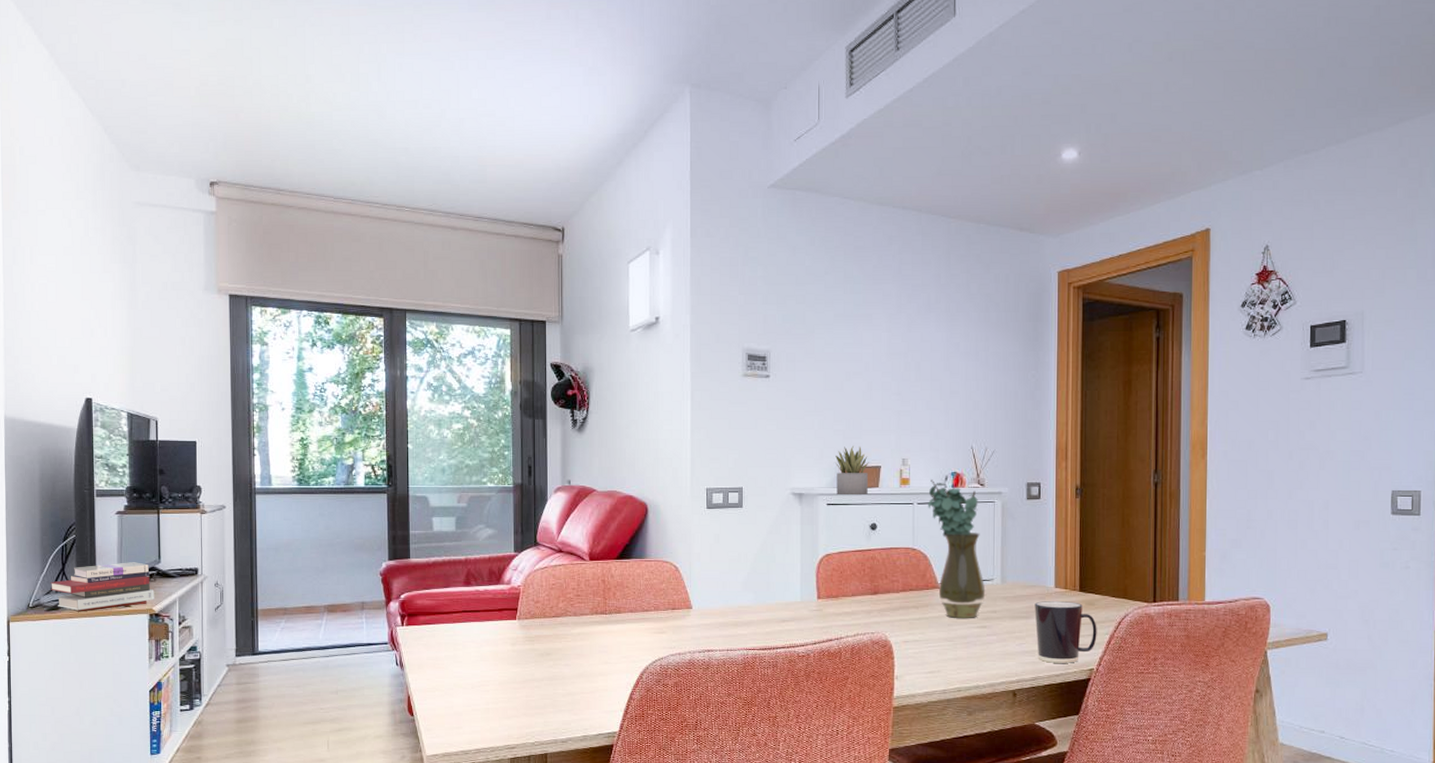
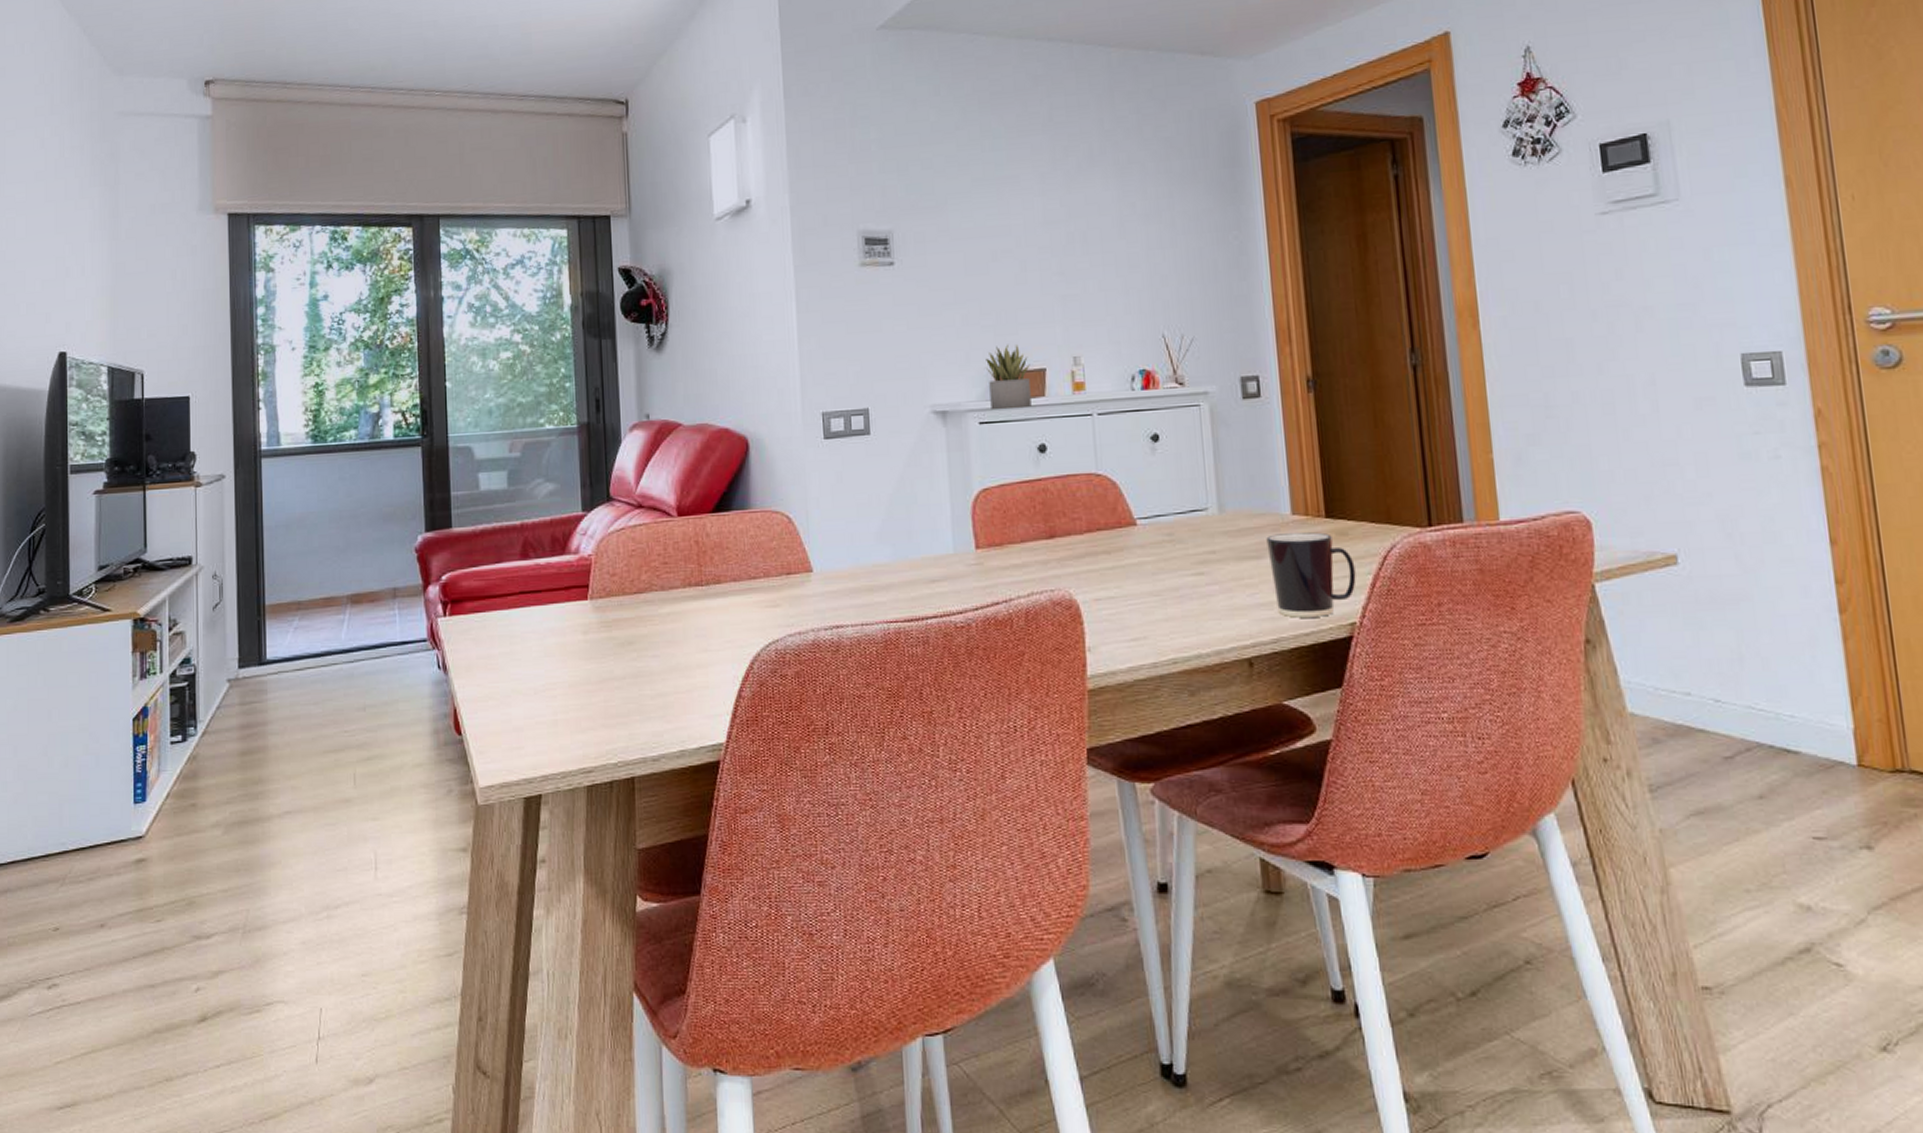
books: present [50,562,154,612] -> none [14,553,139,622]
vase: present [928,479,986,618] -> none [1111,381,1199,564]

